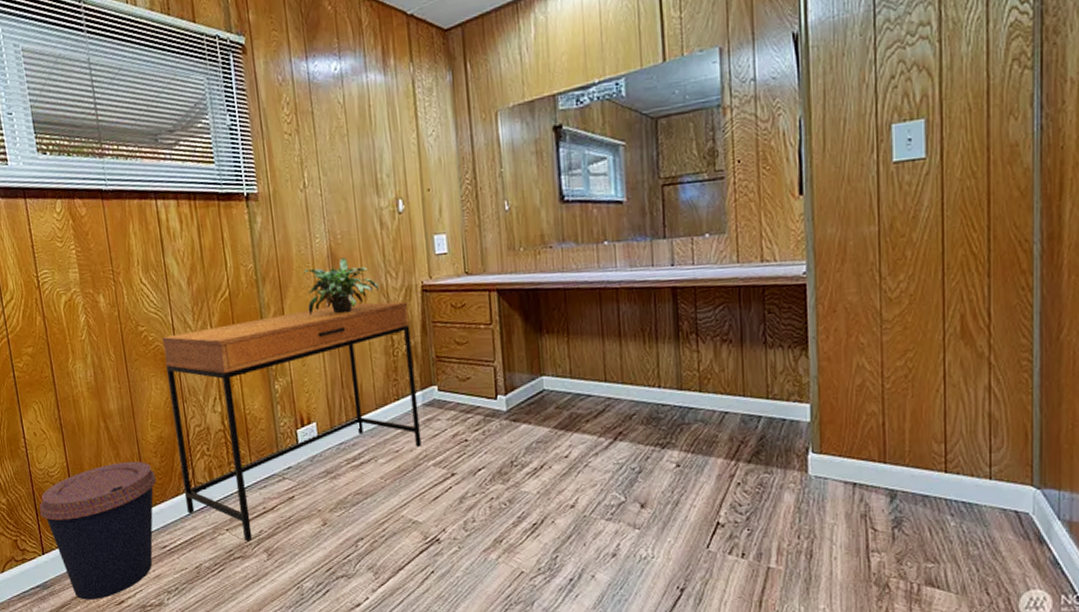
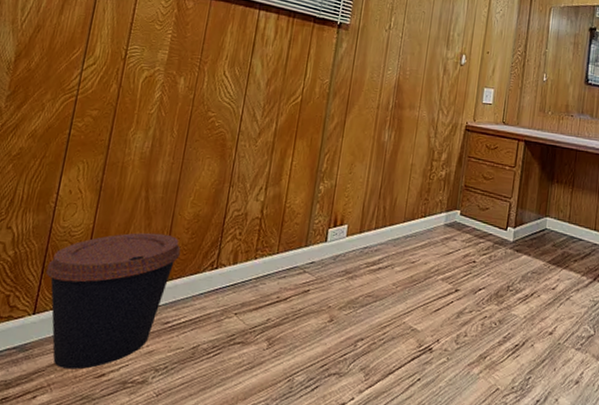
desk: present [161,302,422,542] -> none [201,124,452,329]
potted plant: present [303,257,379,315] -> none [366,90,431,136]

